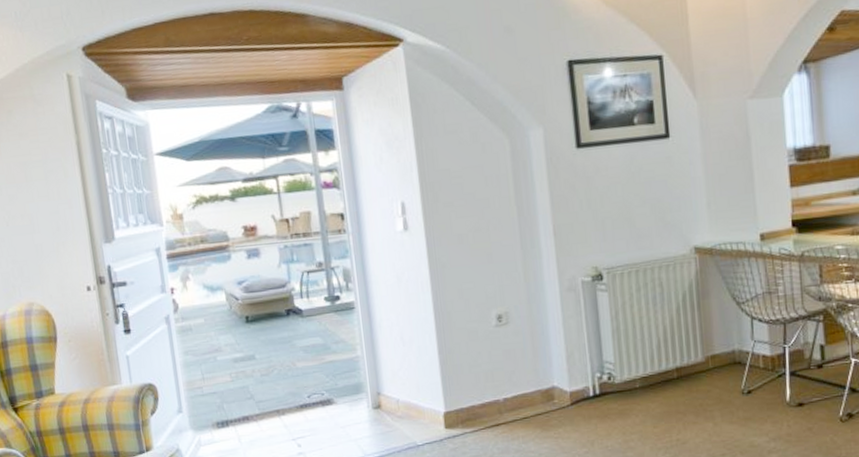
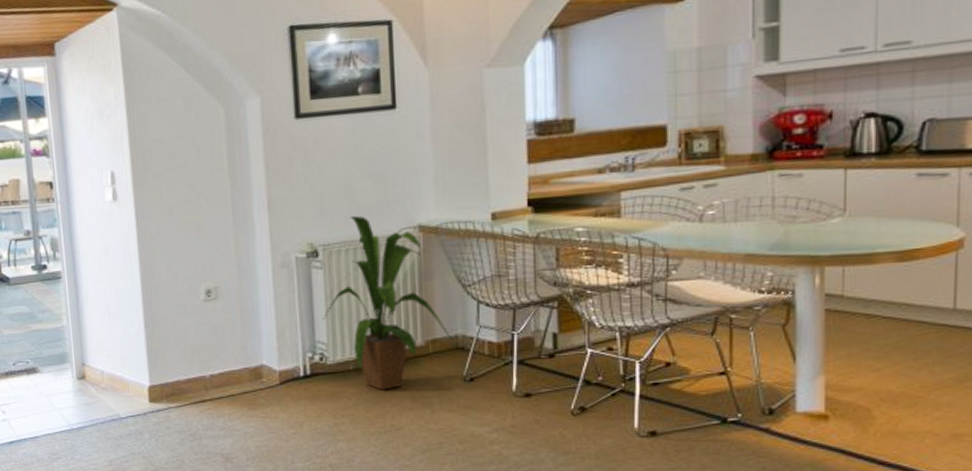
house plant: none [609,239,731,406] -> present [323,215,453,390]

